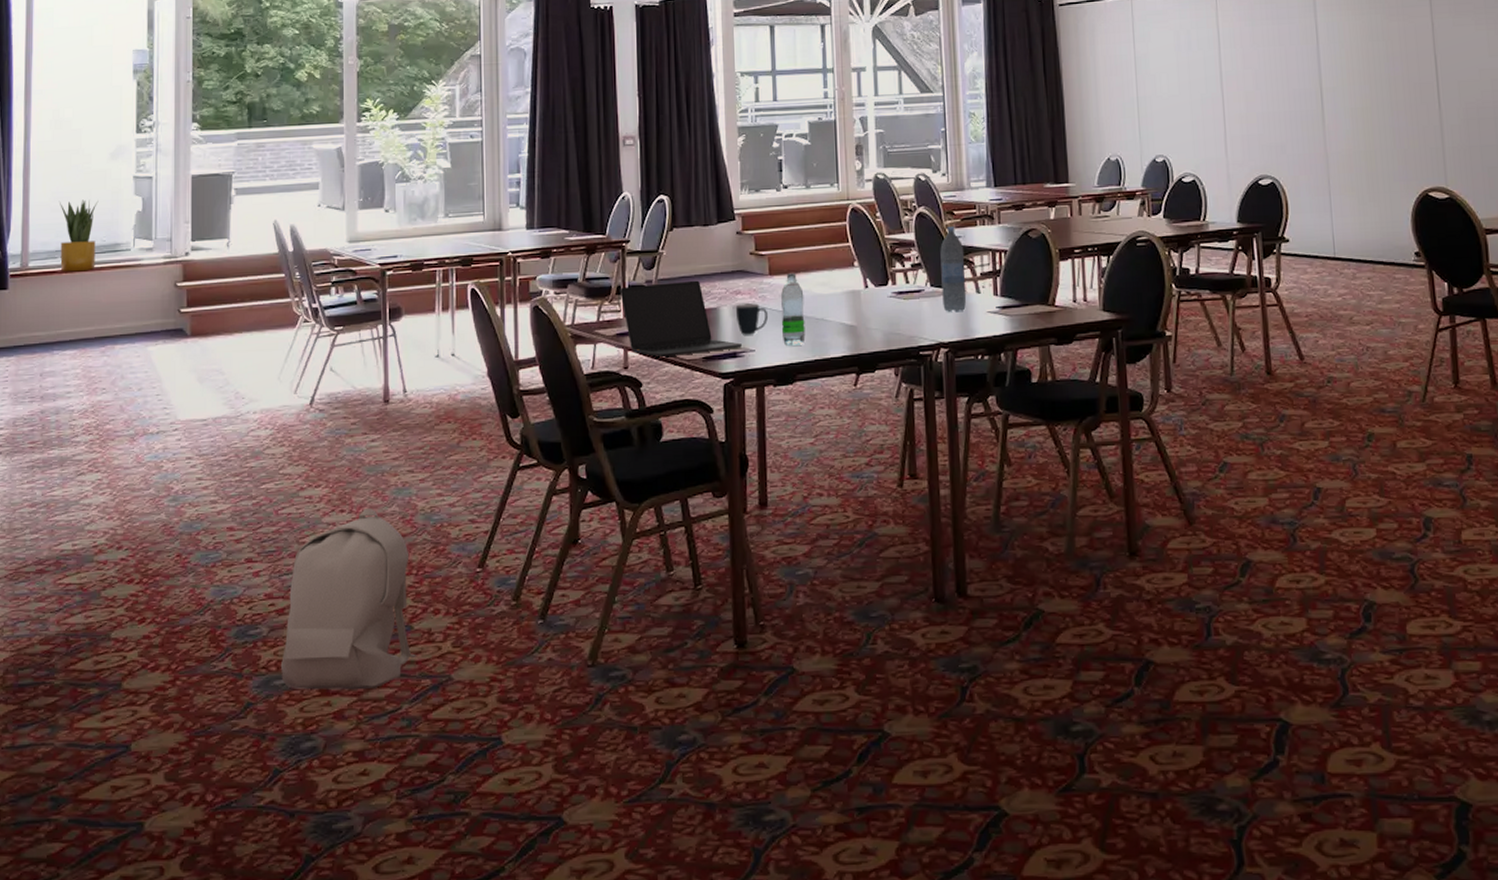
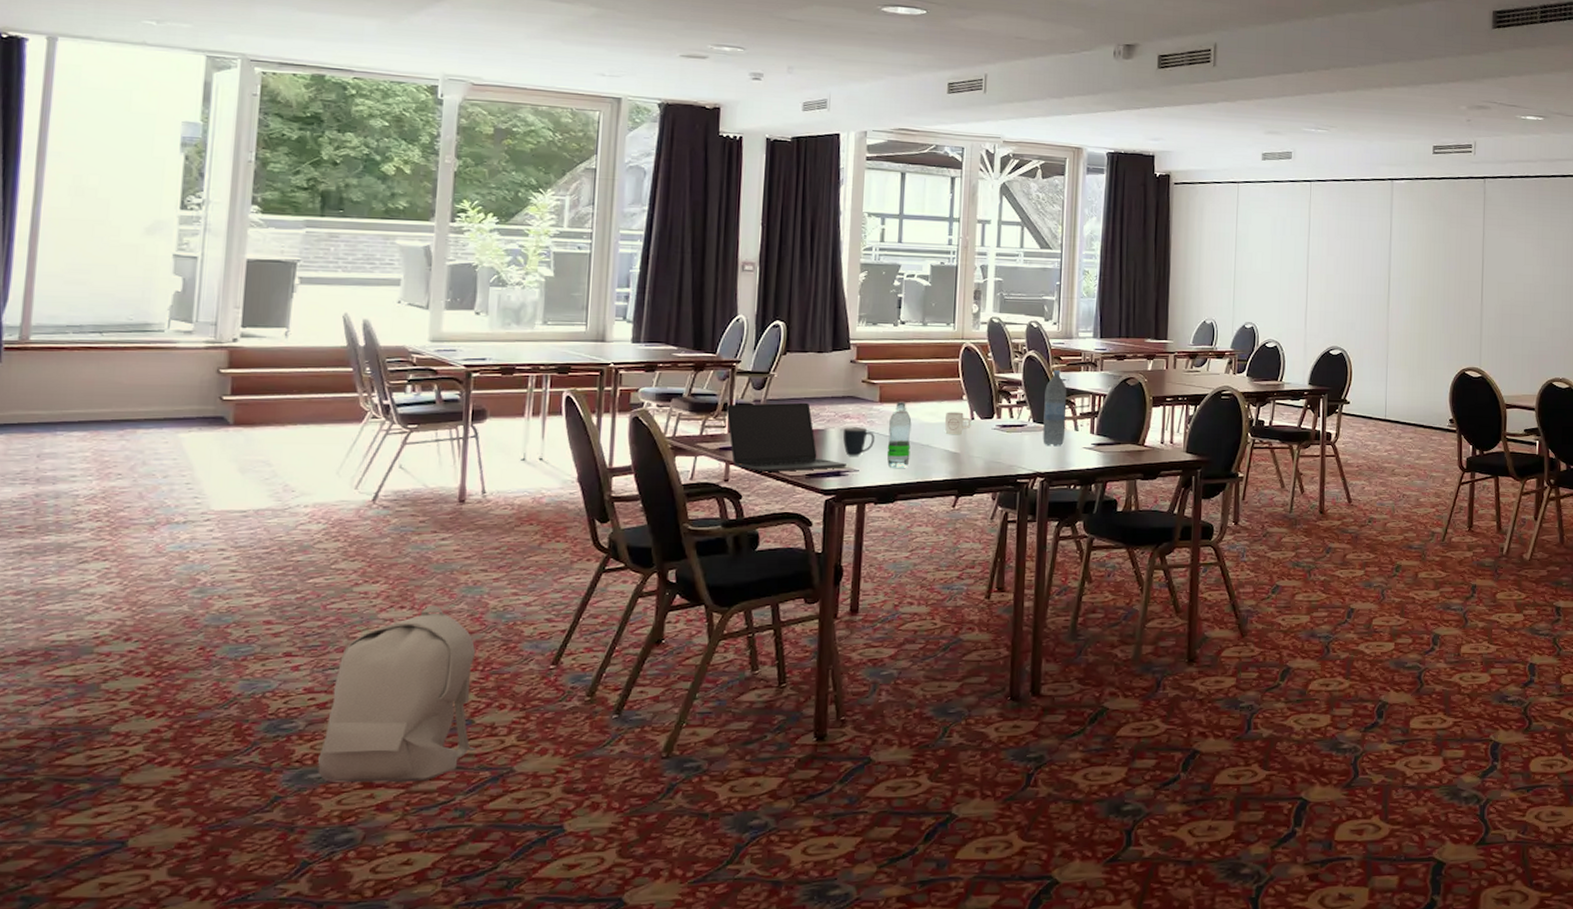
planter: present [60,199,99,272] -> none [72,274,127,350]
mug: none [837,280,866,307] -> present [944,412,971,435]

